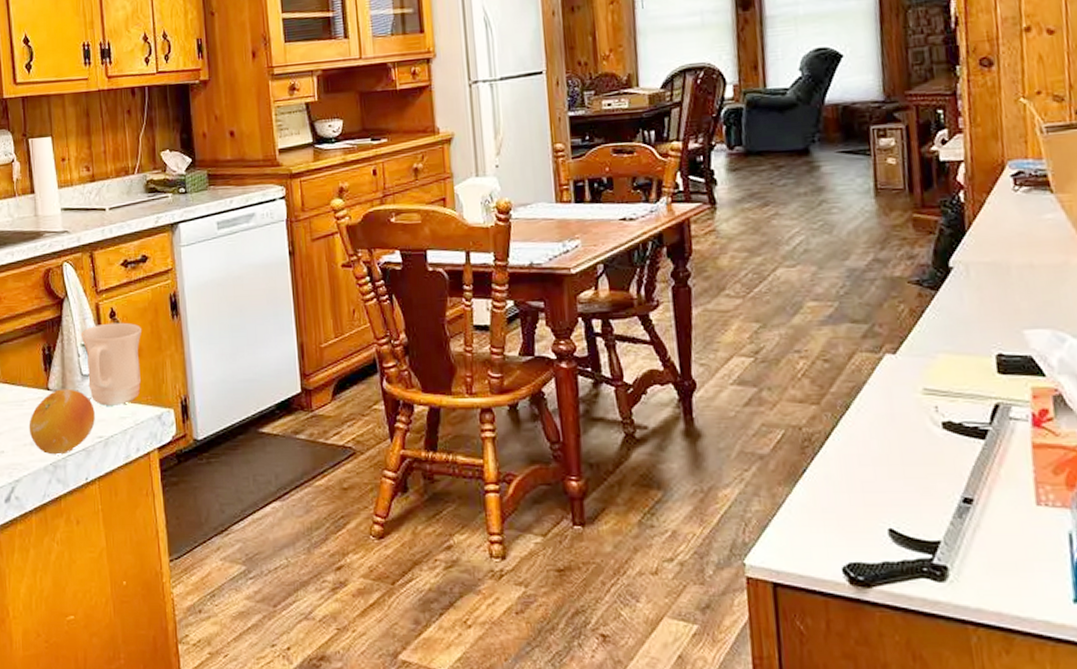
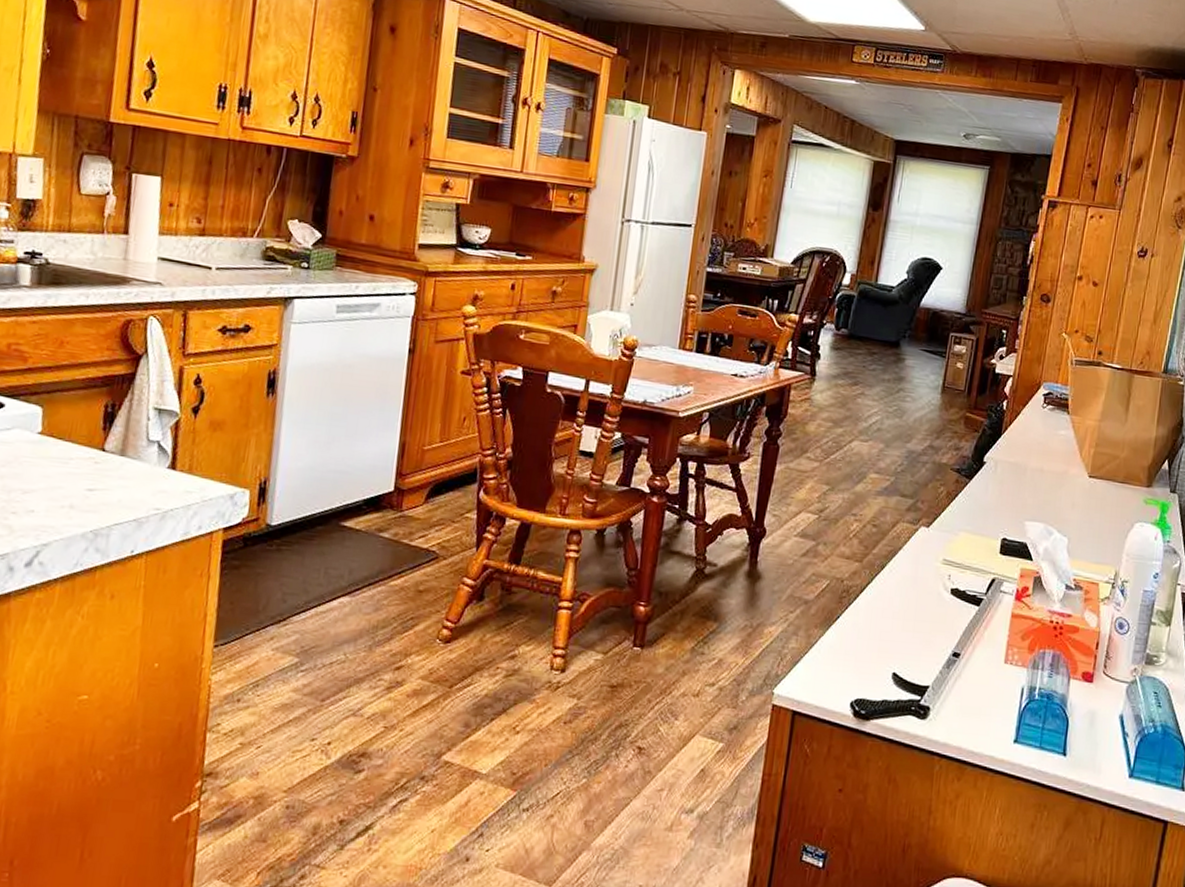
fruit: present [29,389,95,455] -> none [70,451,157,523]
mug: present [80,322,142,406] -> none [154,389,230,479]

